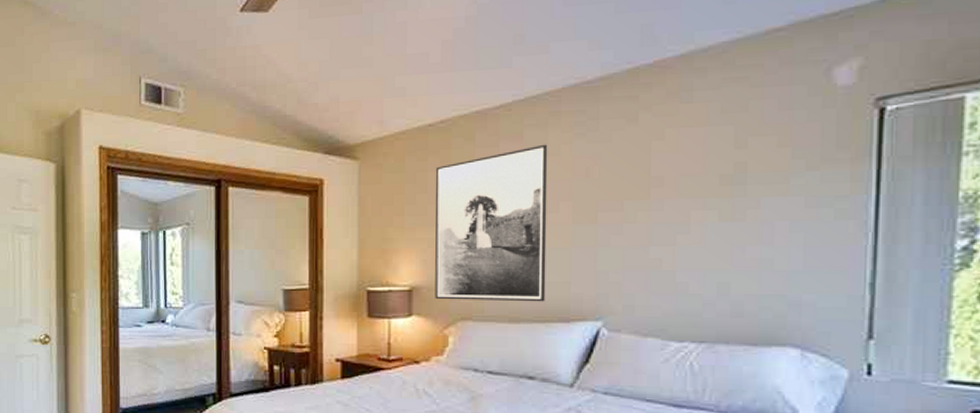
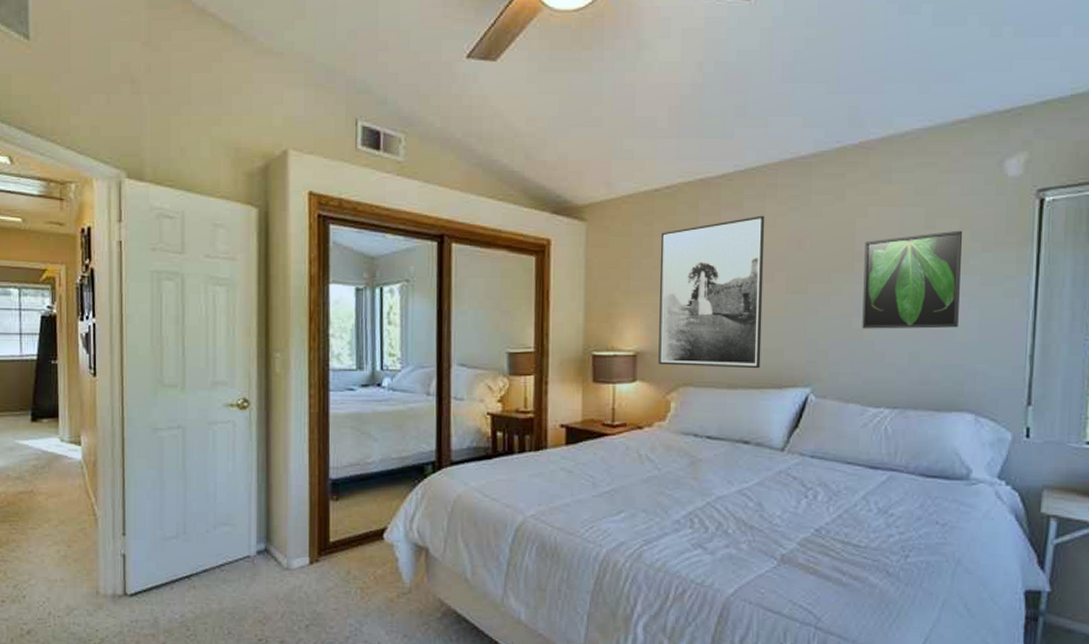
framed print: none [661,148,780,258] -> present [862,230,962,329]

